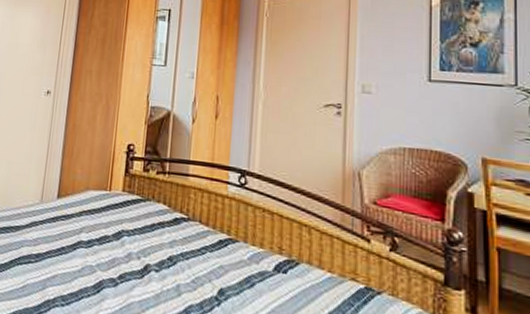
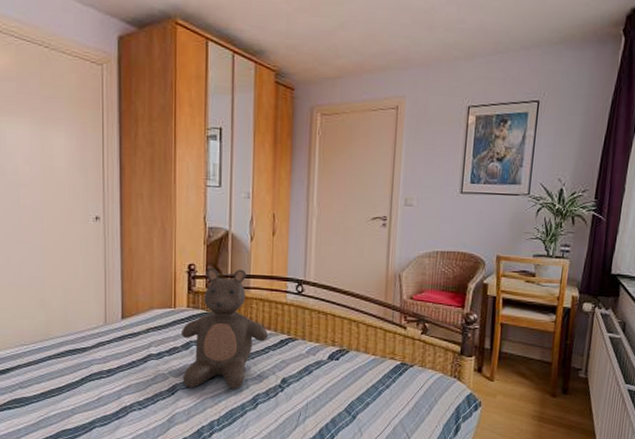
teddy bear: none [110,149,207,296] -> present [182,268,269,389]

